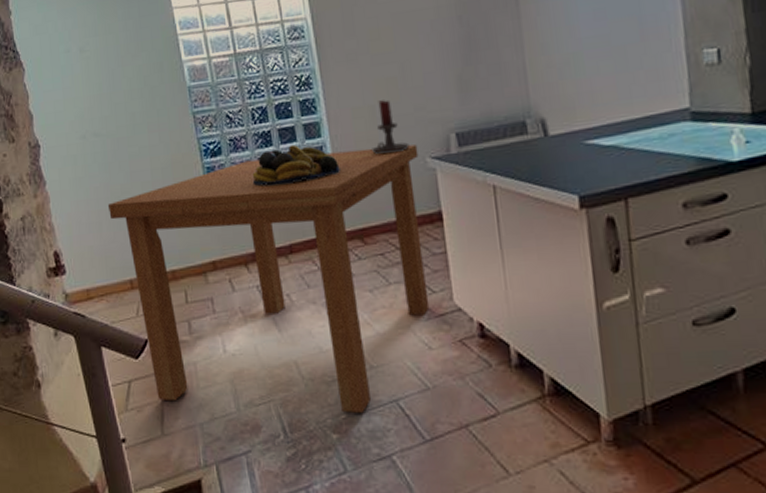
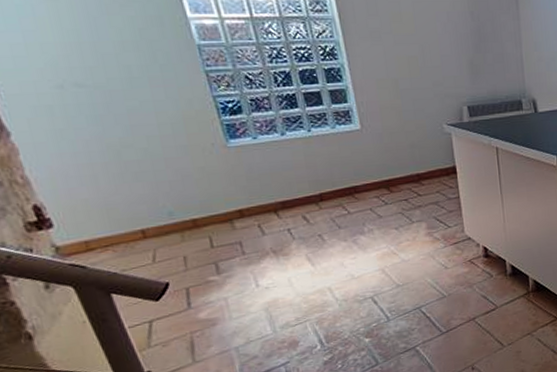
dining table: present [107,144,430,413] -> none [103,113,446,334]
fruit bowl: present [252,144,340,185] -> none [278,107,367,143]
candle holder: present [372,100,410,155] -> none [396,75,429,121]

